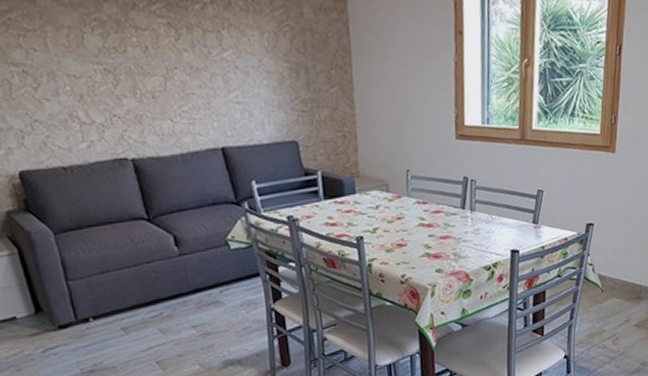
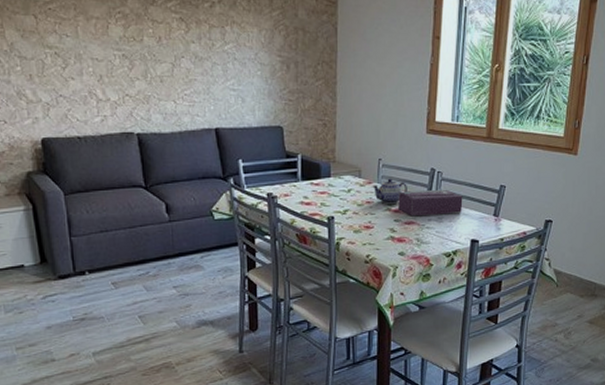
teapot: none [402,190,440,219] -> present [372,178,407,204]
tissue box: none [430,198,500,230] -> present [398,189,463,217]

